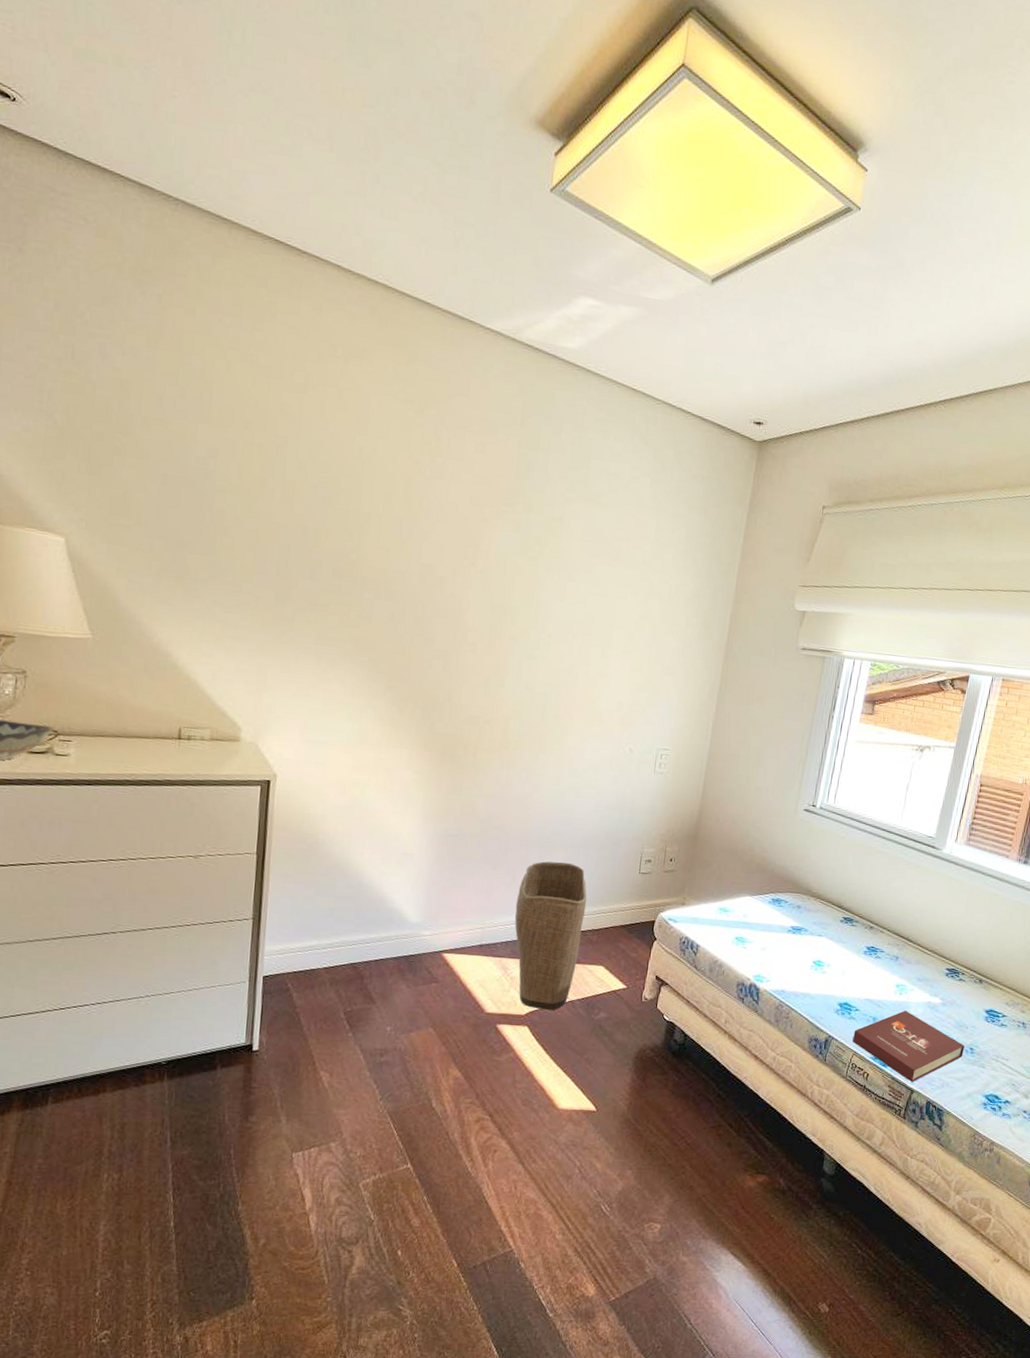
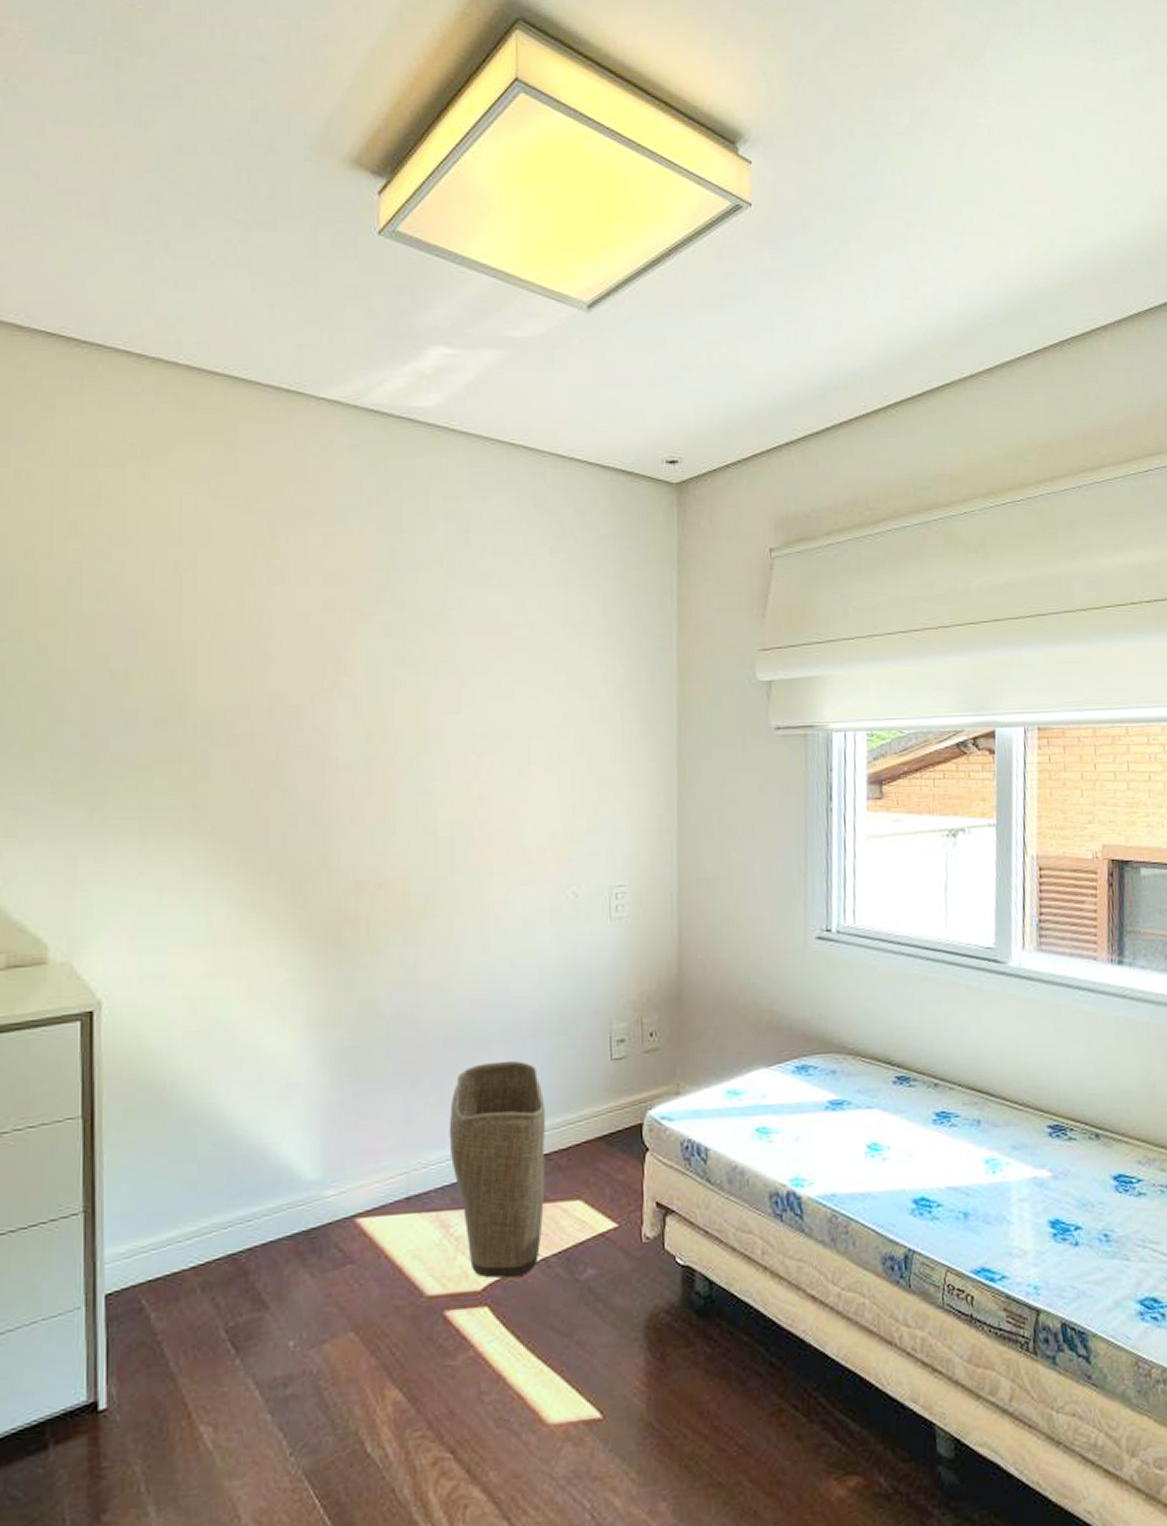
book: present [853,1010,965,1083] -> none [941,1195,1097,1300]

